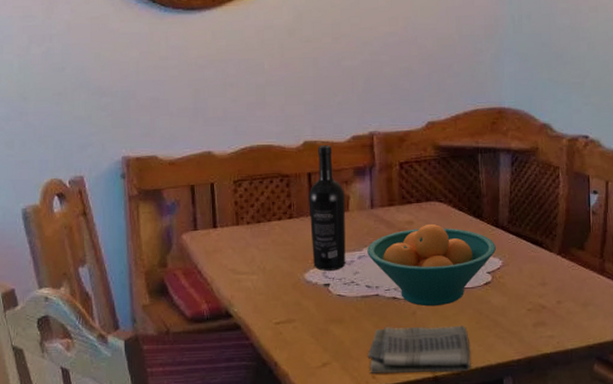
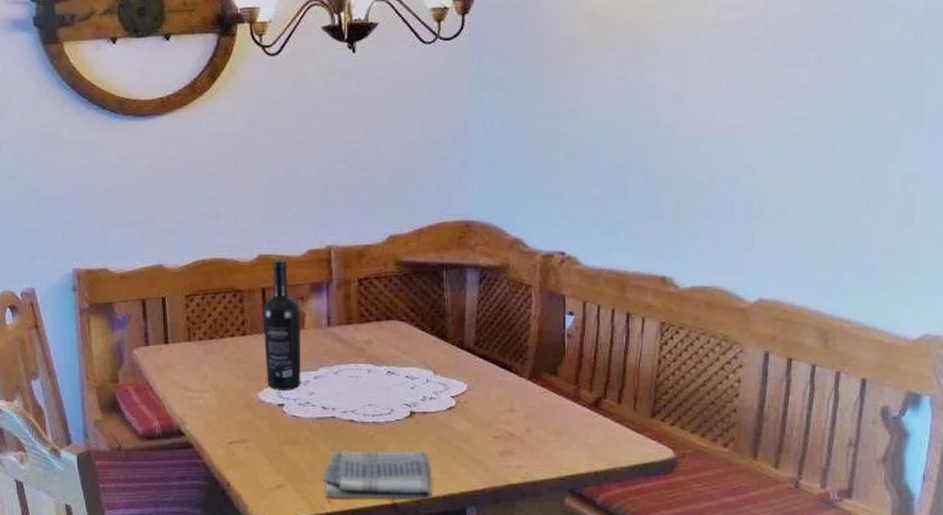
fruit bowl: present [367,223,496,307] -> none [323,343,460,431]

